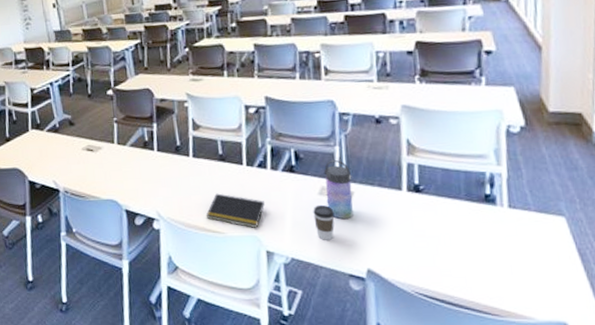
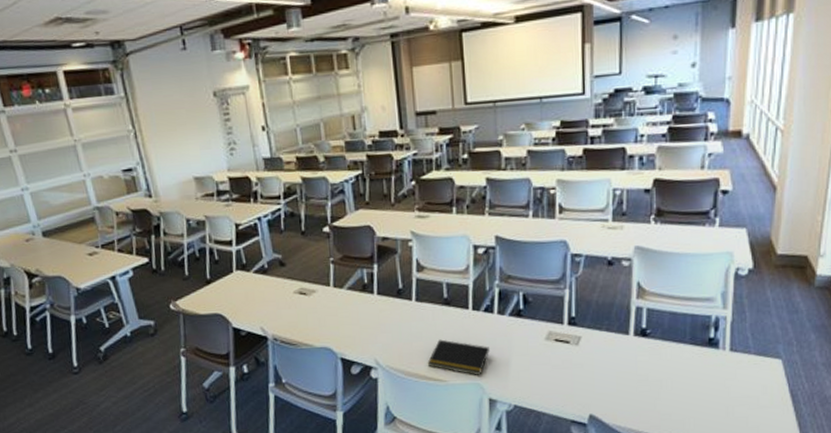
coffee cup: present [313,204,335,240] -> none [539,350,560,387]
water bottle: present [323,159,353,220] -> none [552,303,580,365]

